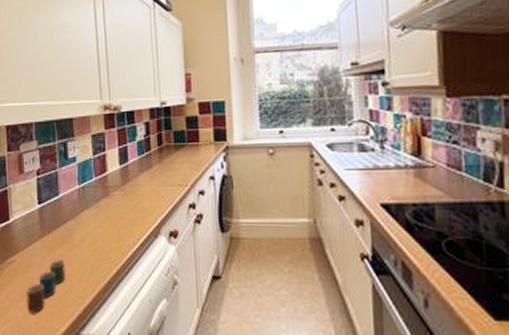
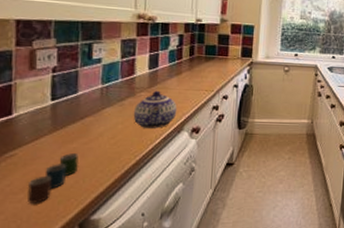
teapot: none [109,188,152,232] -> present [133,90,178,128]

